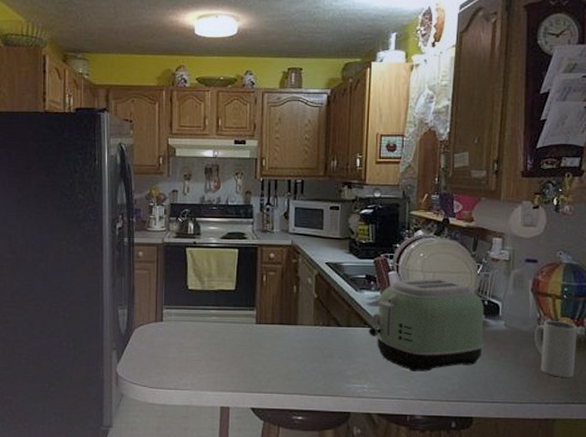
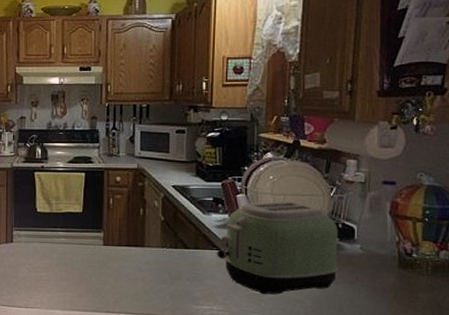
mug: present [535,321,577,378] -> none [393,244,440,303]

